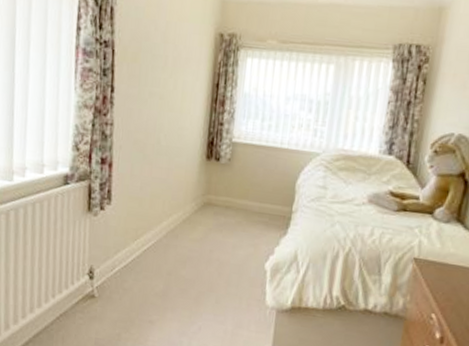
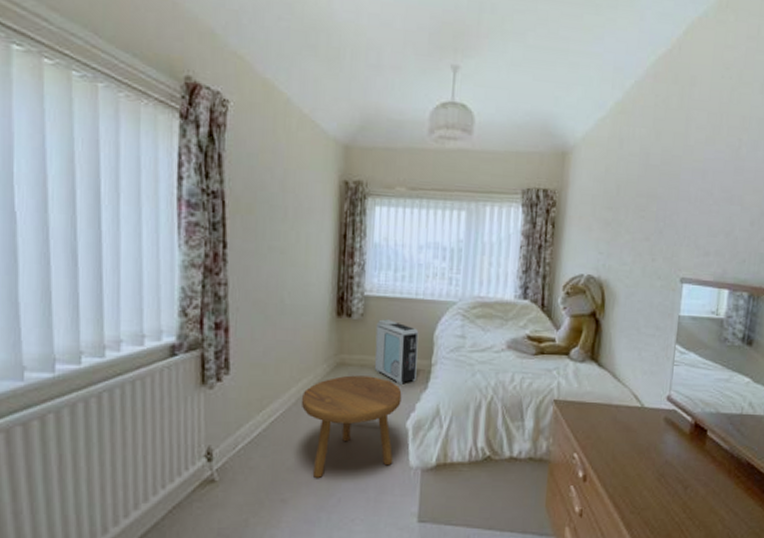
footstool: none [170,215,263,306] -> present [301,375,402,478]
air purifier: none [238,165,282,228] -> present [374,319,419,384]

